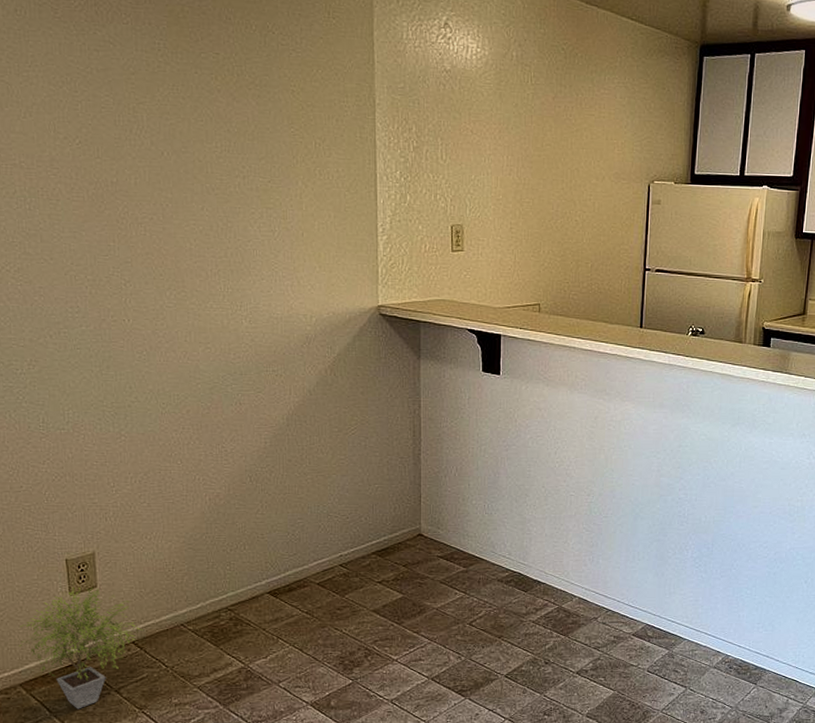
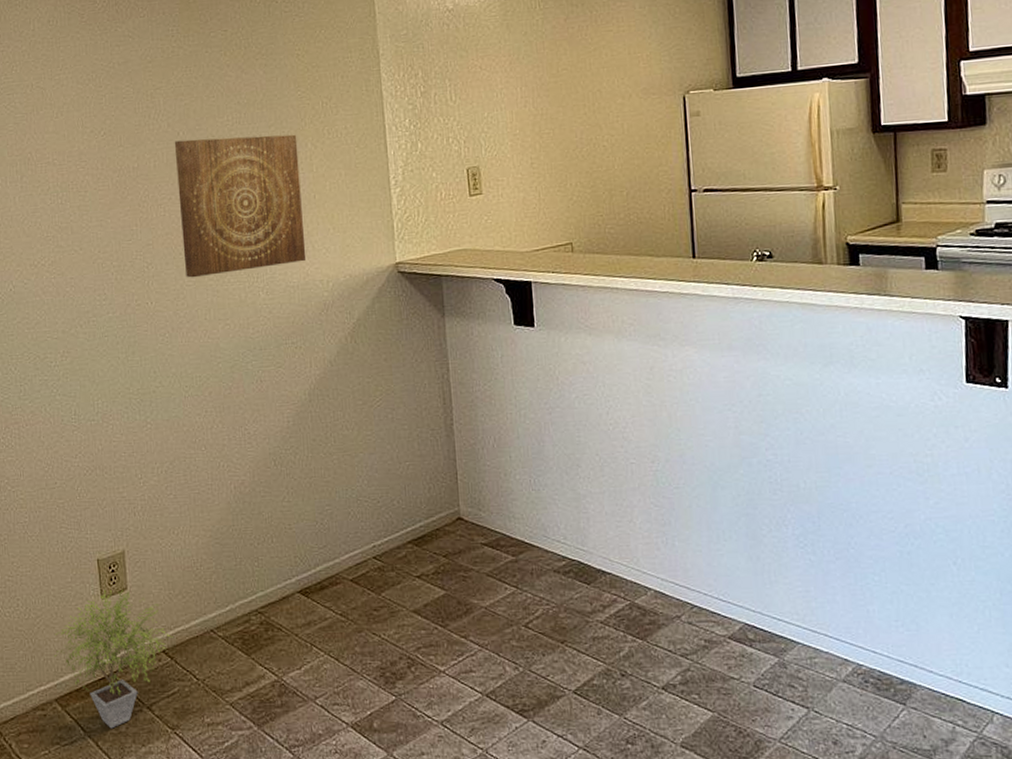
wall art: none [157,160,291,300] -> present [174,134,307,278]

